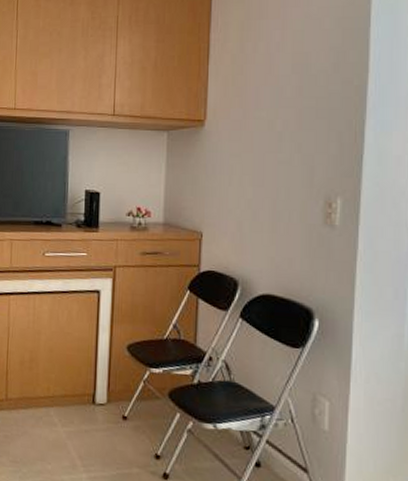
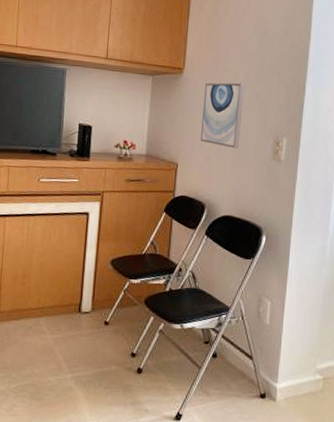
wall art: none [228,132,282,214] -> present [200,82,245,149]

